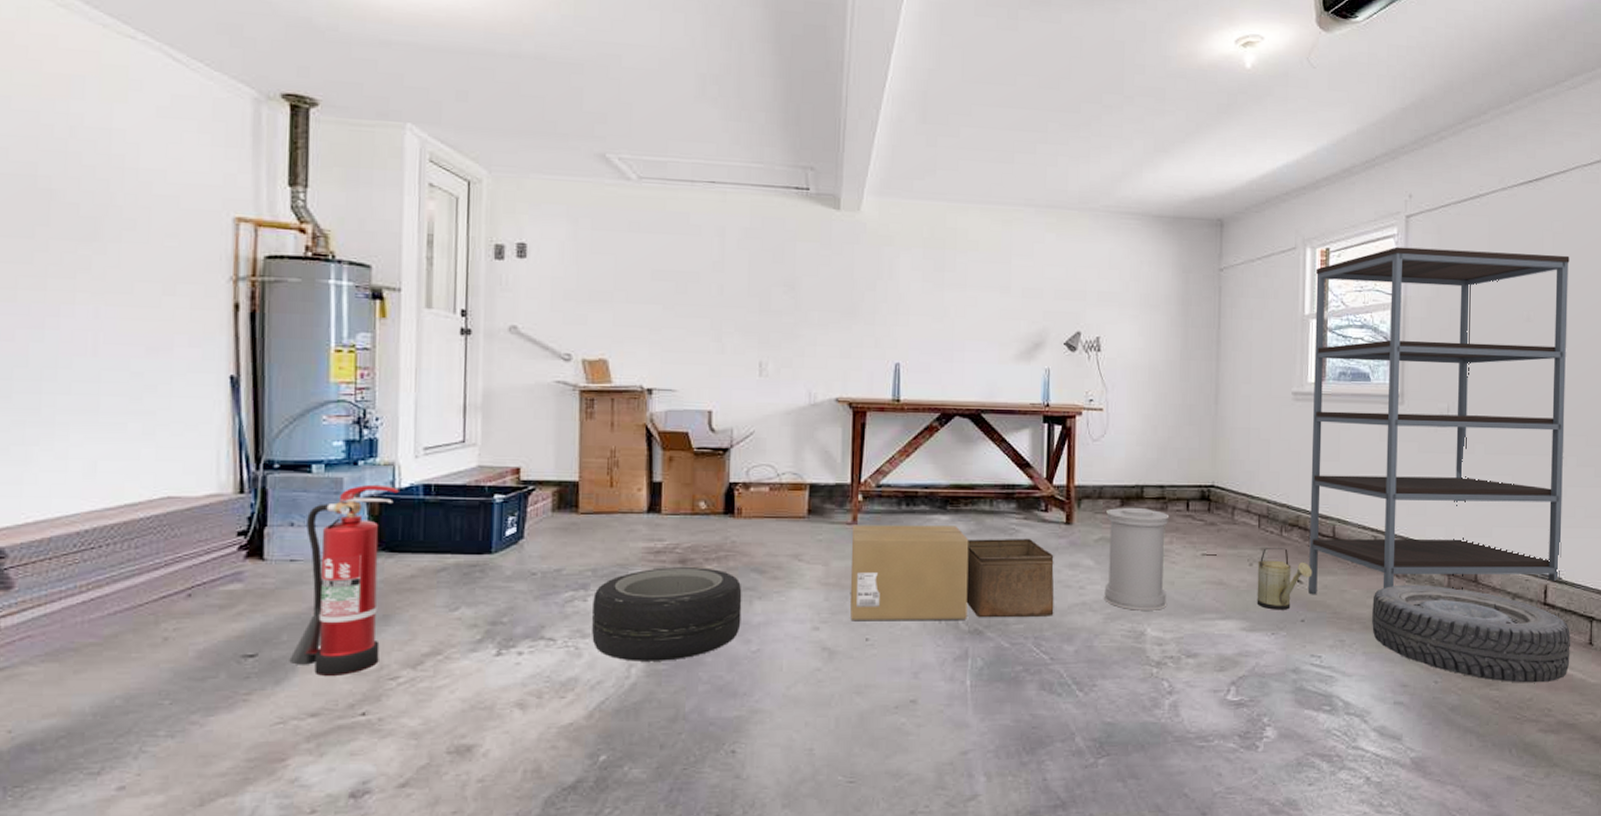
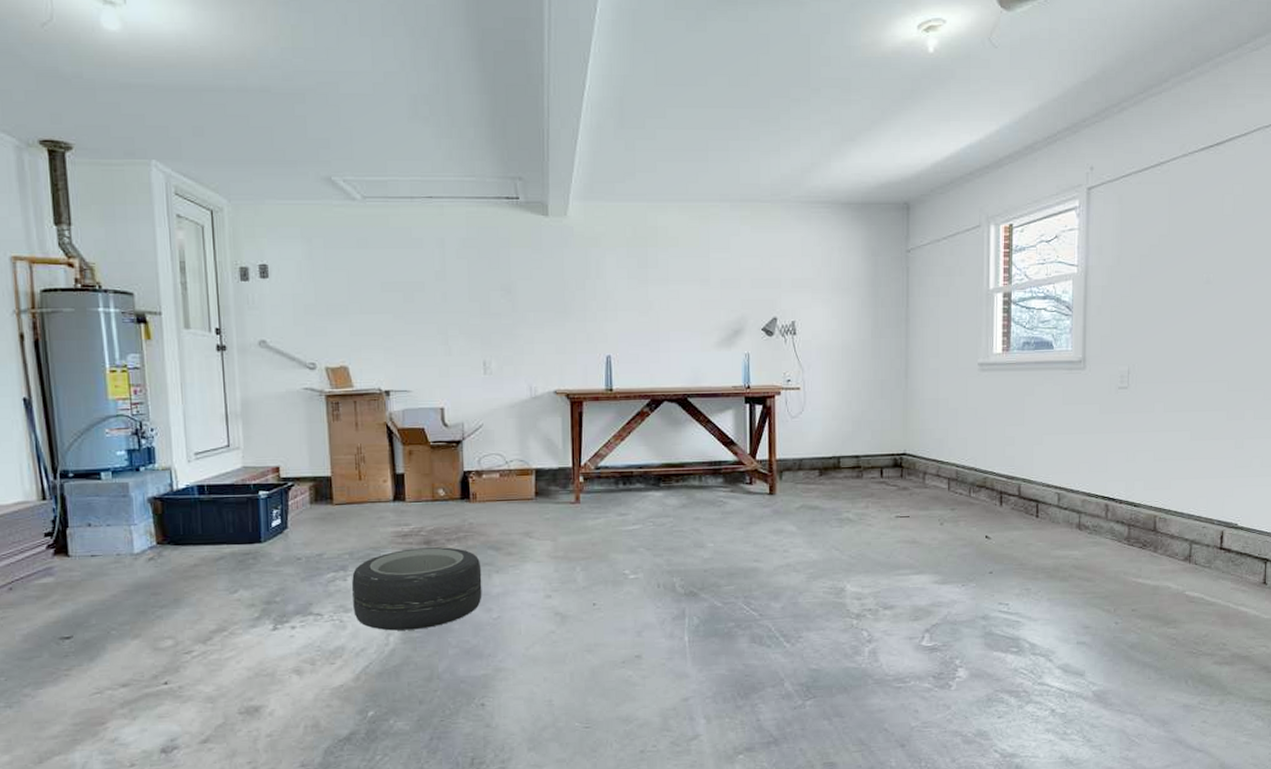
fire extinguisher: present [289,484,399,676] -> none [99,487,177,652]
box: present [850,525,969,620] -> none [575,501,683,588]
storage bin: present [966,538,1054,618] -> none [680,508,761,582]
trash can: present [1104,507,1170,610] -> none [806,476,865,570]
watering can: present [1257,548,1313,610] -> none [948,507,1000,564]
shelving unit: present [1308,246,1570,618] -> none [996,218,1250,561]
car tire: present [1372,584,1570,683] -> none [1056,535,1245,621]

